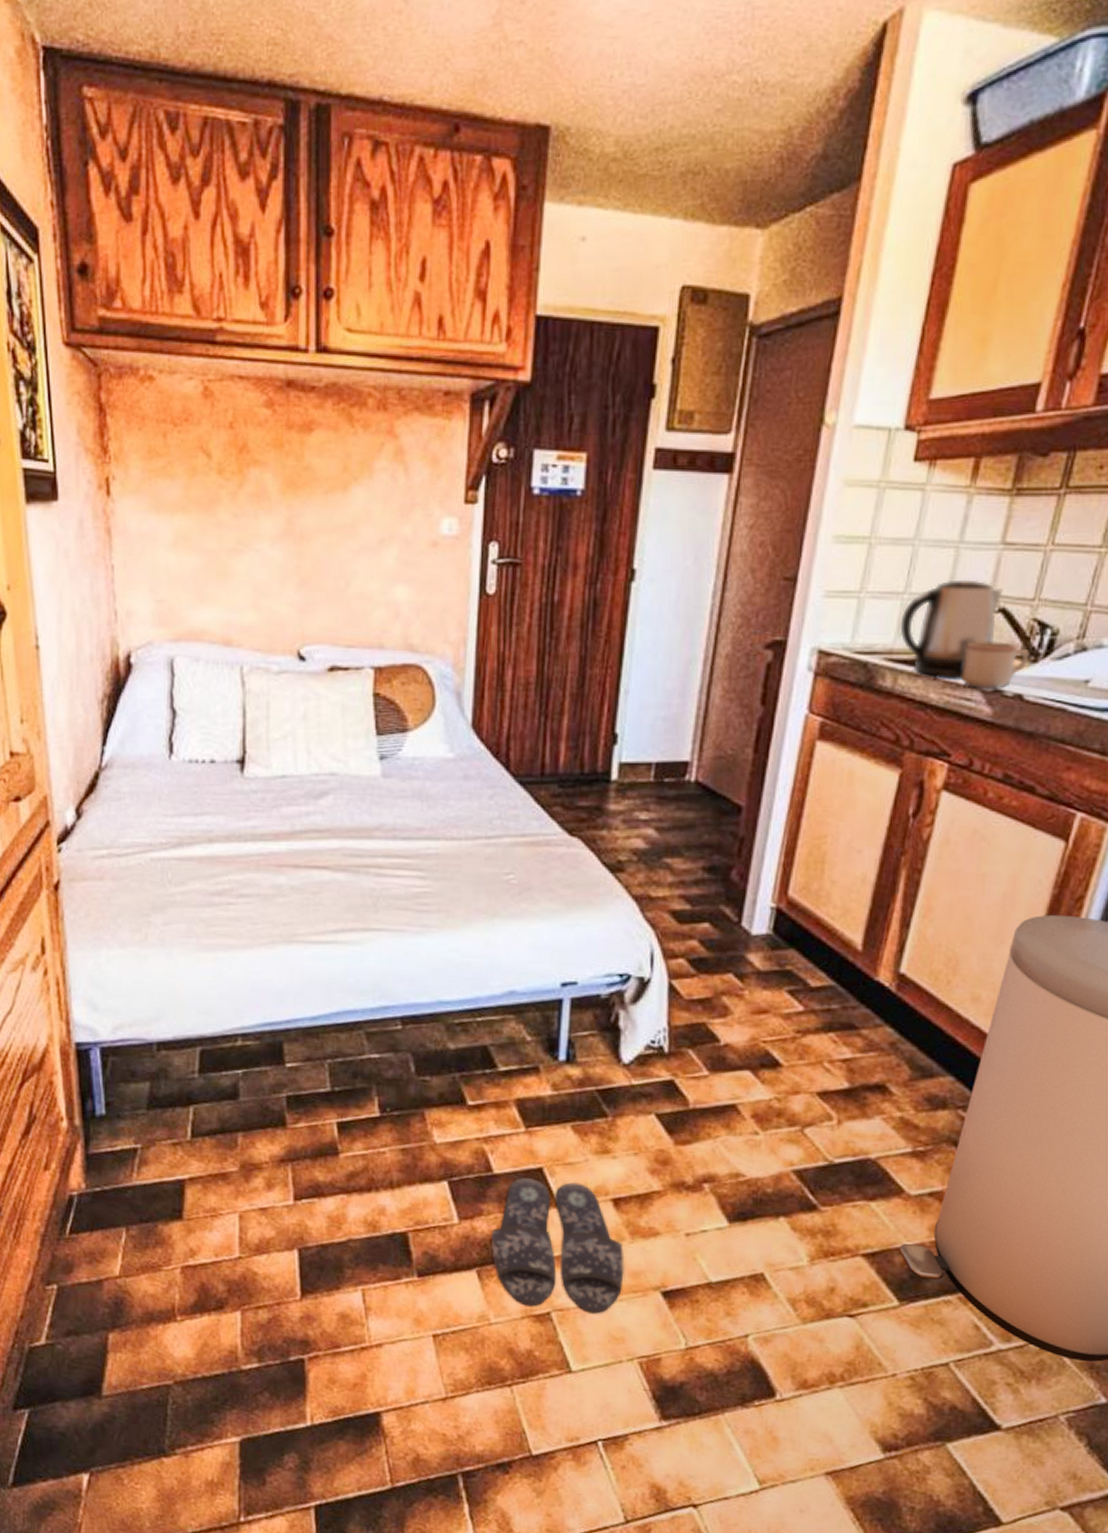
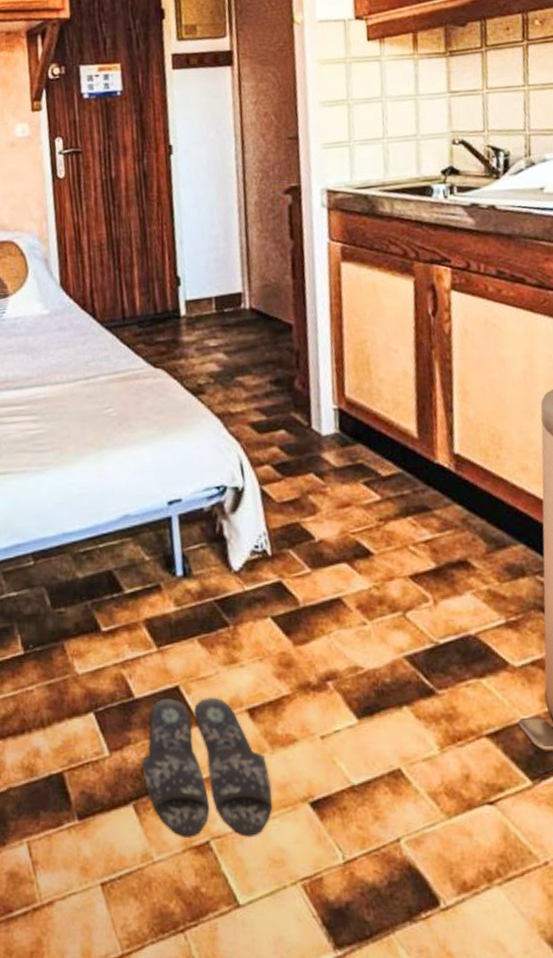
kettle: present [900,579,1003,678] -> none [385,122,461,200]
mug: present [962,640,1030,689] -> none [441,165,493,205]

